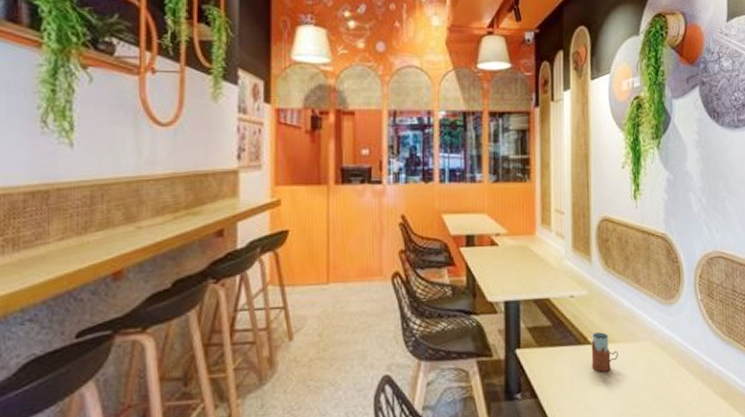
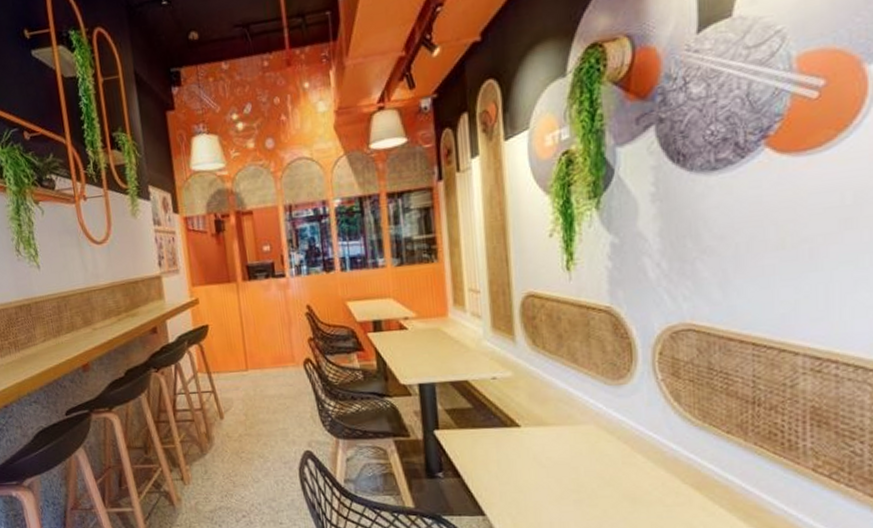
drinking glass: present [591,332,618,372] -> none [520,415,553,455]

